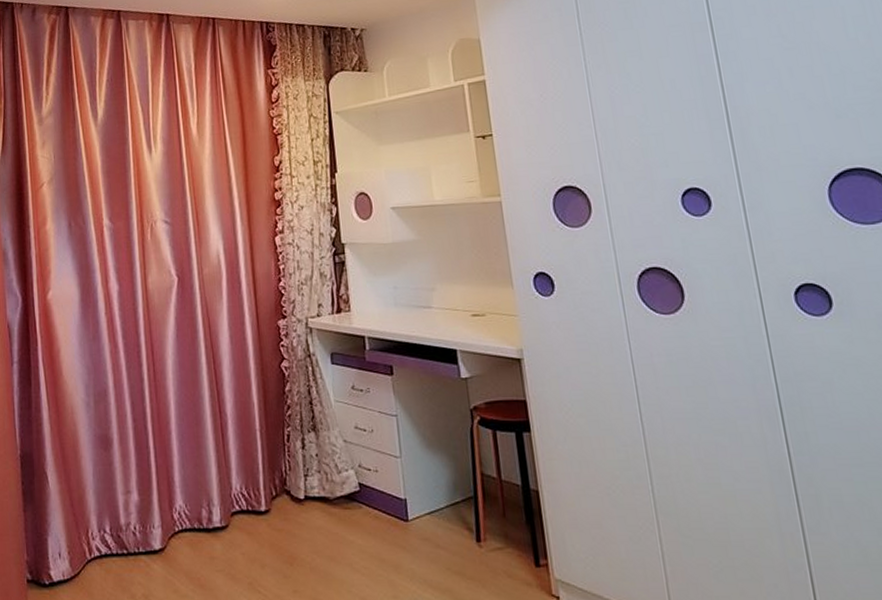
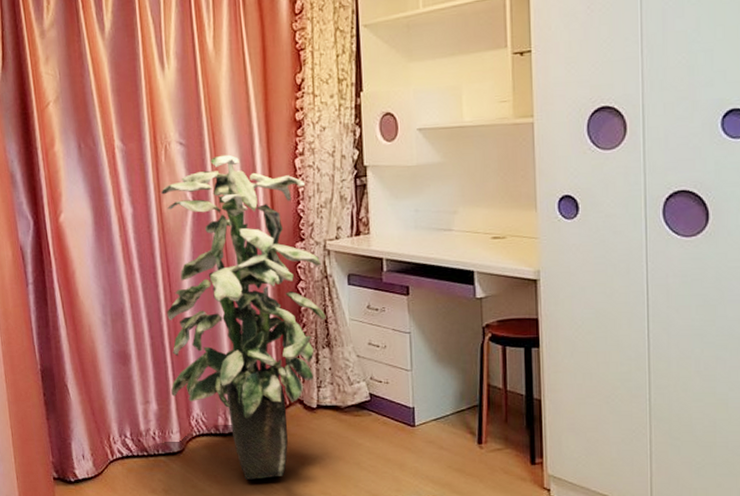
indoor plant: none [147,232,311,583] -> present [161,154,326,480]

